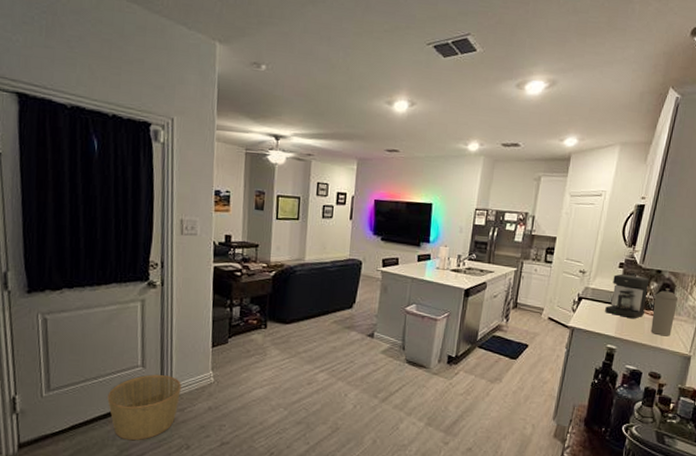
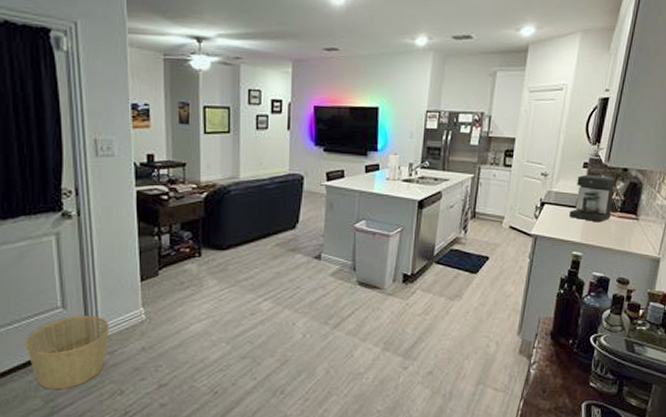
canister: present [650,288,679,337] -> none [618,188,646,239]

